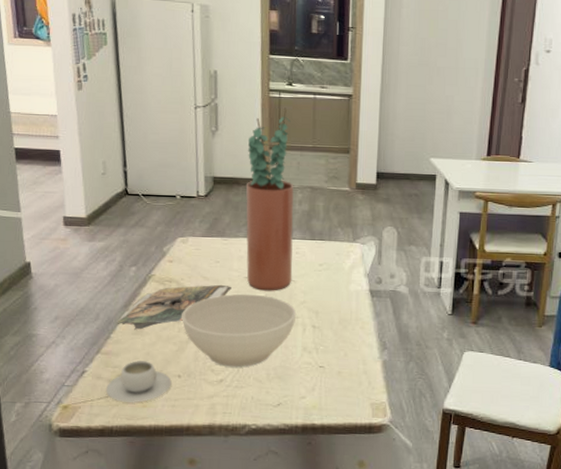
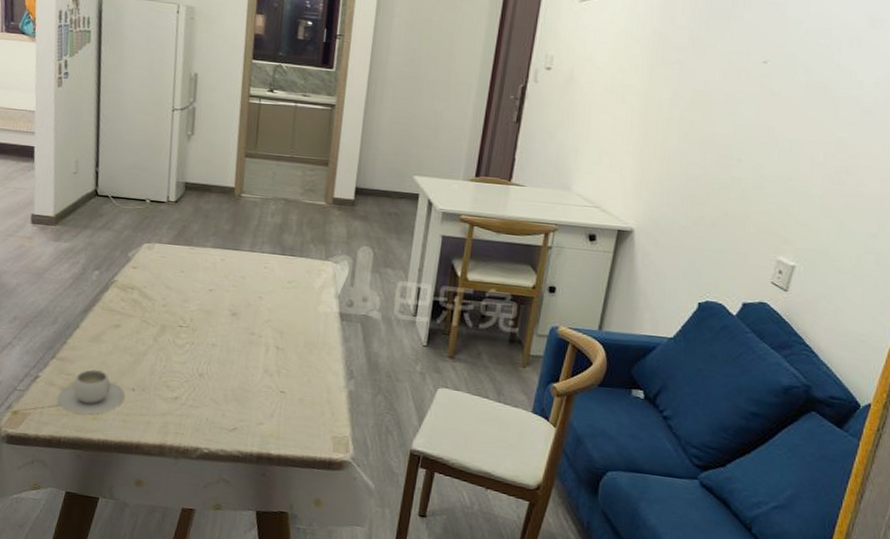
magazine: present [118,284,232,330] -> none [76,294,195,337]
bowl: present [181,293,297,367] -> none [140,306,260,385]
vase: present [245,107,294,291] -> none [211,114,269,306]

